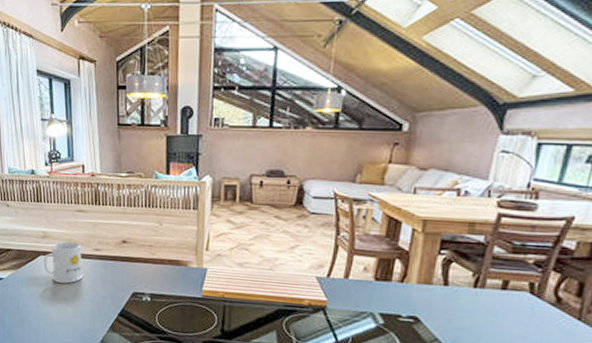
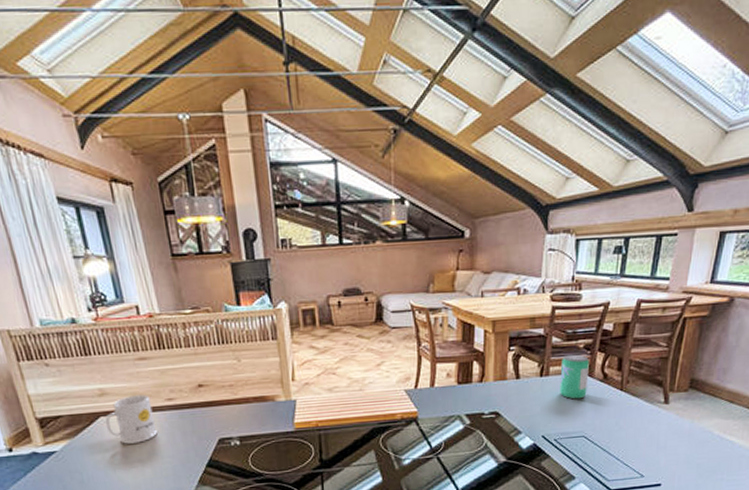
beverage can: none [496,268,539,321] -> present [560,354,589,400]

